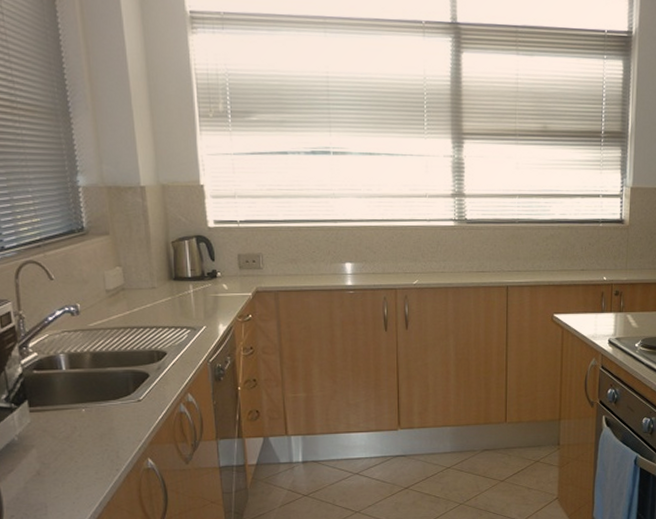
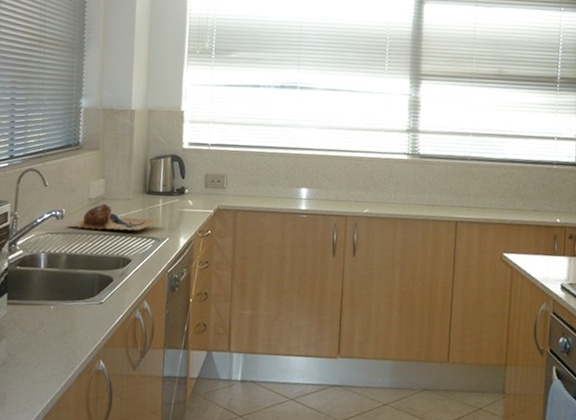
chopping board: none [85,294,195,323] -> present [67,204,162,231]

